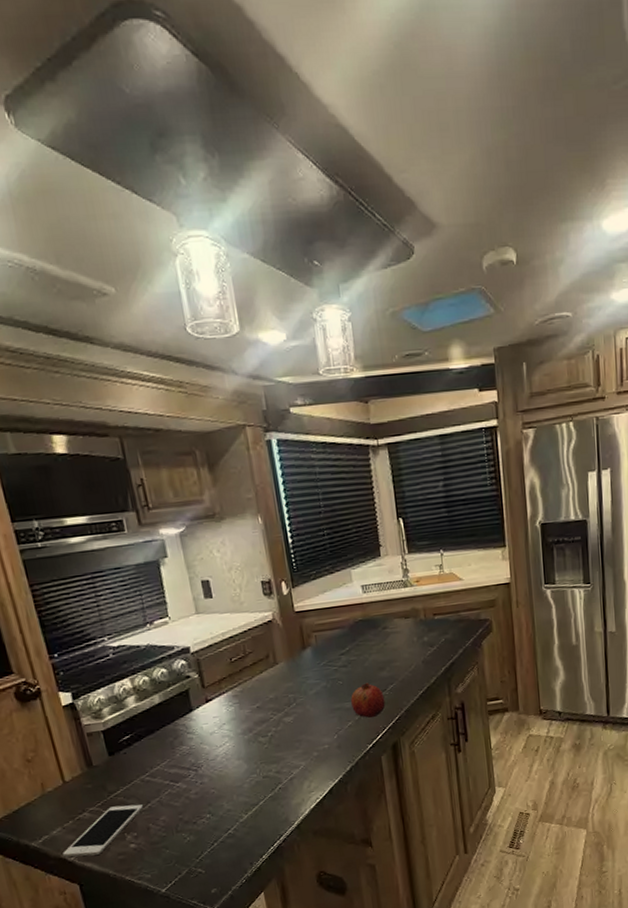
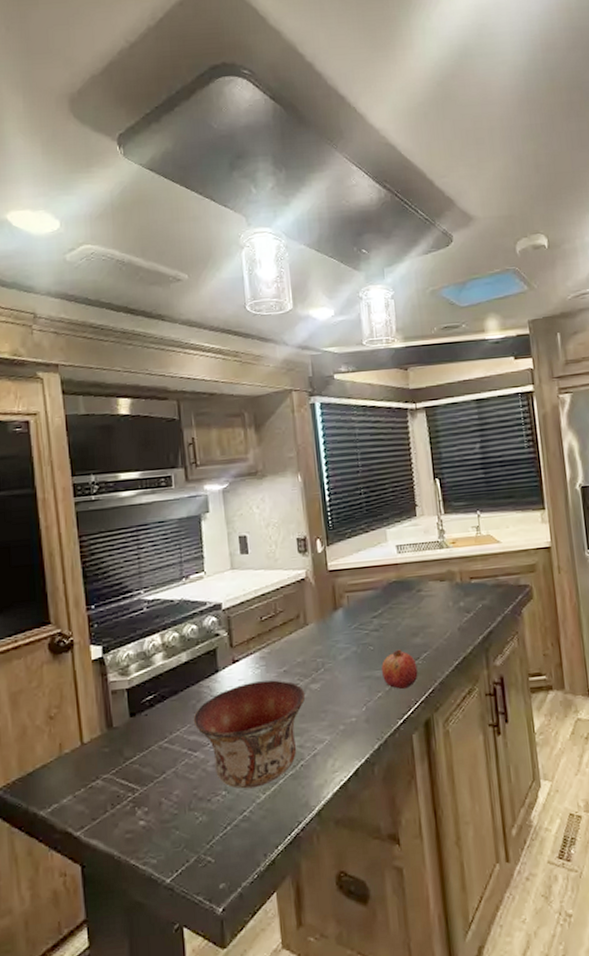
cell phone: present [63,804,143,857] -> none [70,774,157,832]
bowl: none [172,715,280,812] -> present [193,680,306,789]

